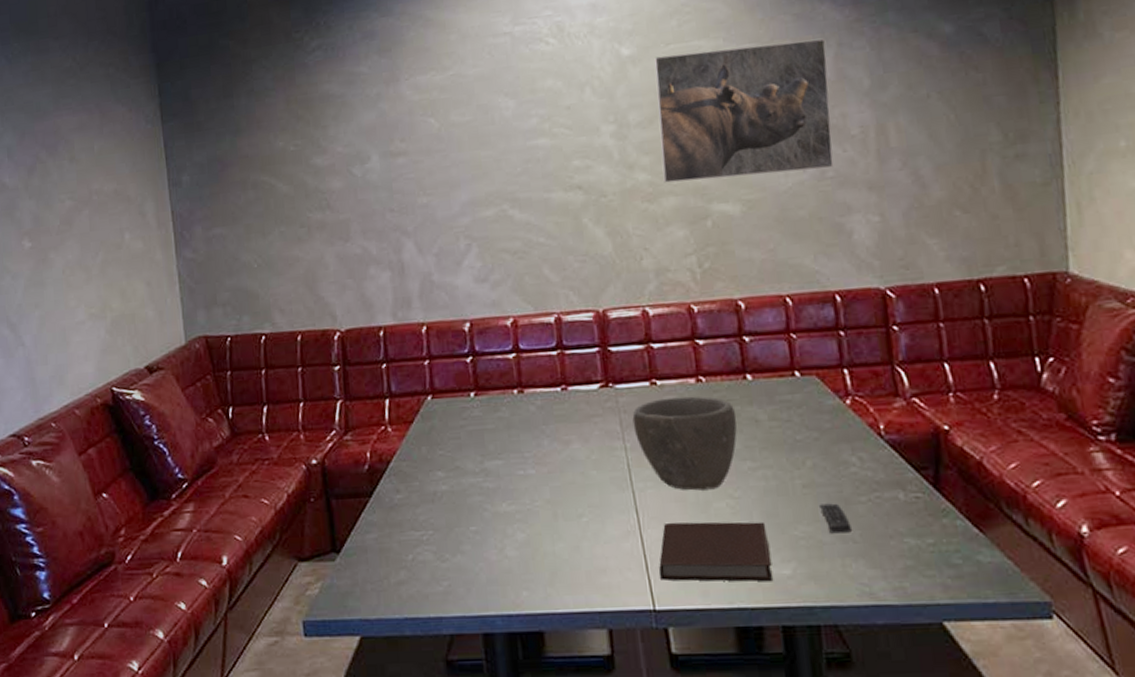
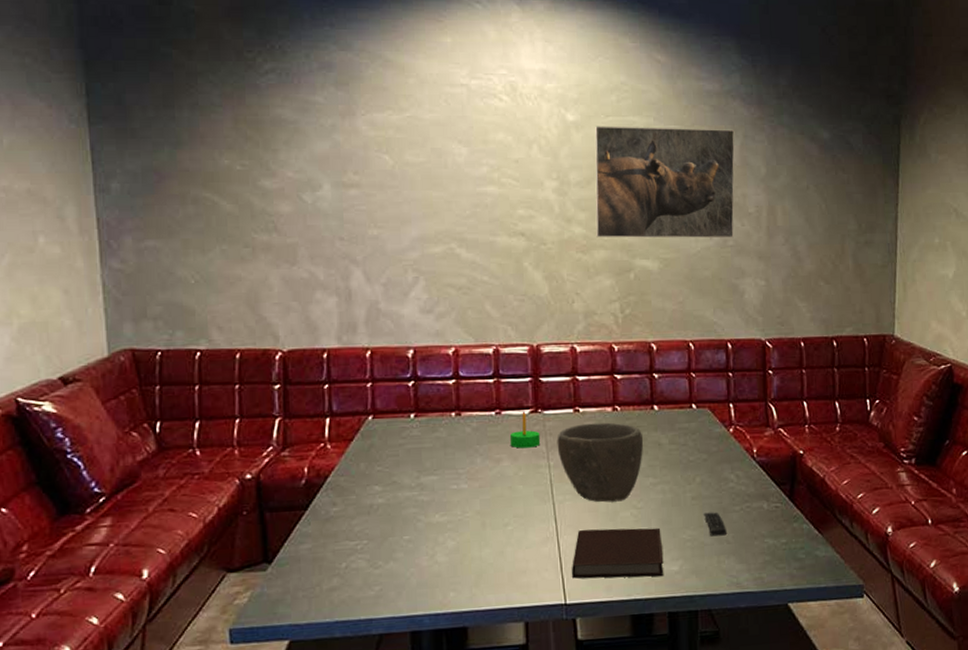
candle: none [578,386,614,429] -> present [509,411,541,449]

